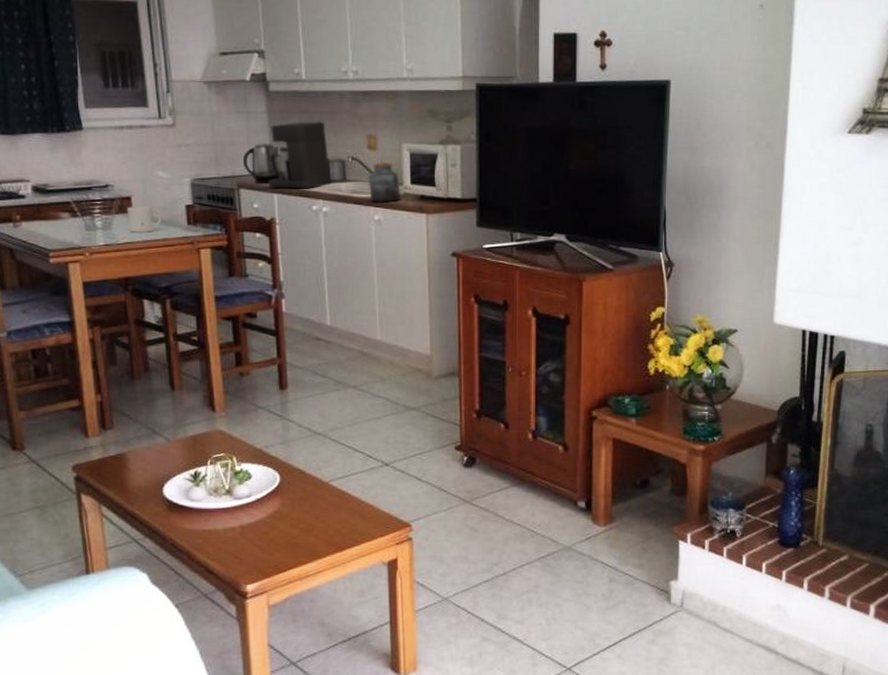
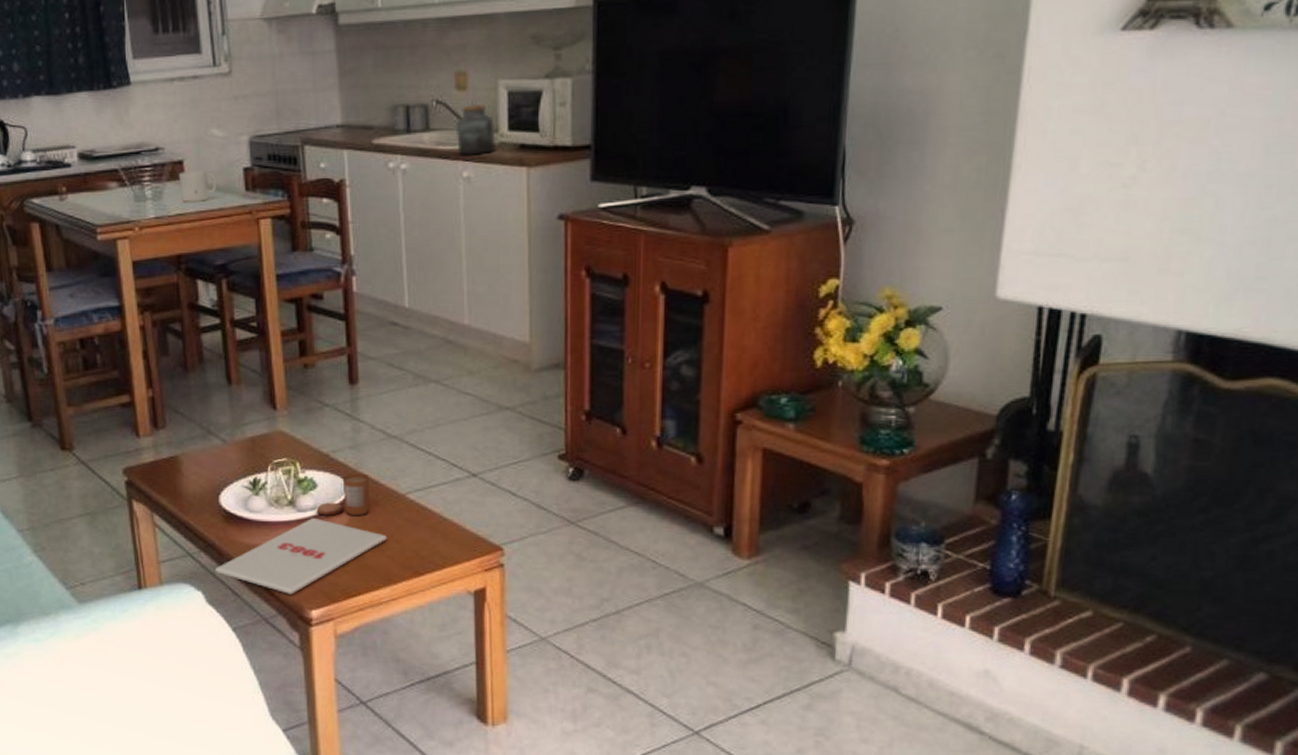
magazine: none [158,504,313,572] -> present [214,517,387,594]
kettle: present [242,144,281,185] -> none [307,89,352,140]
candle: none [252,465,298,502] -> present [317,473,370,516]
coffee maker: present [269,120,331,189] -> none [338,57,411,144]

